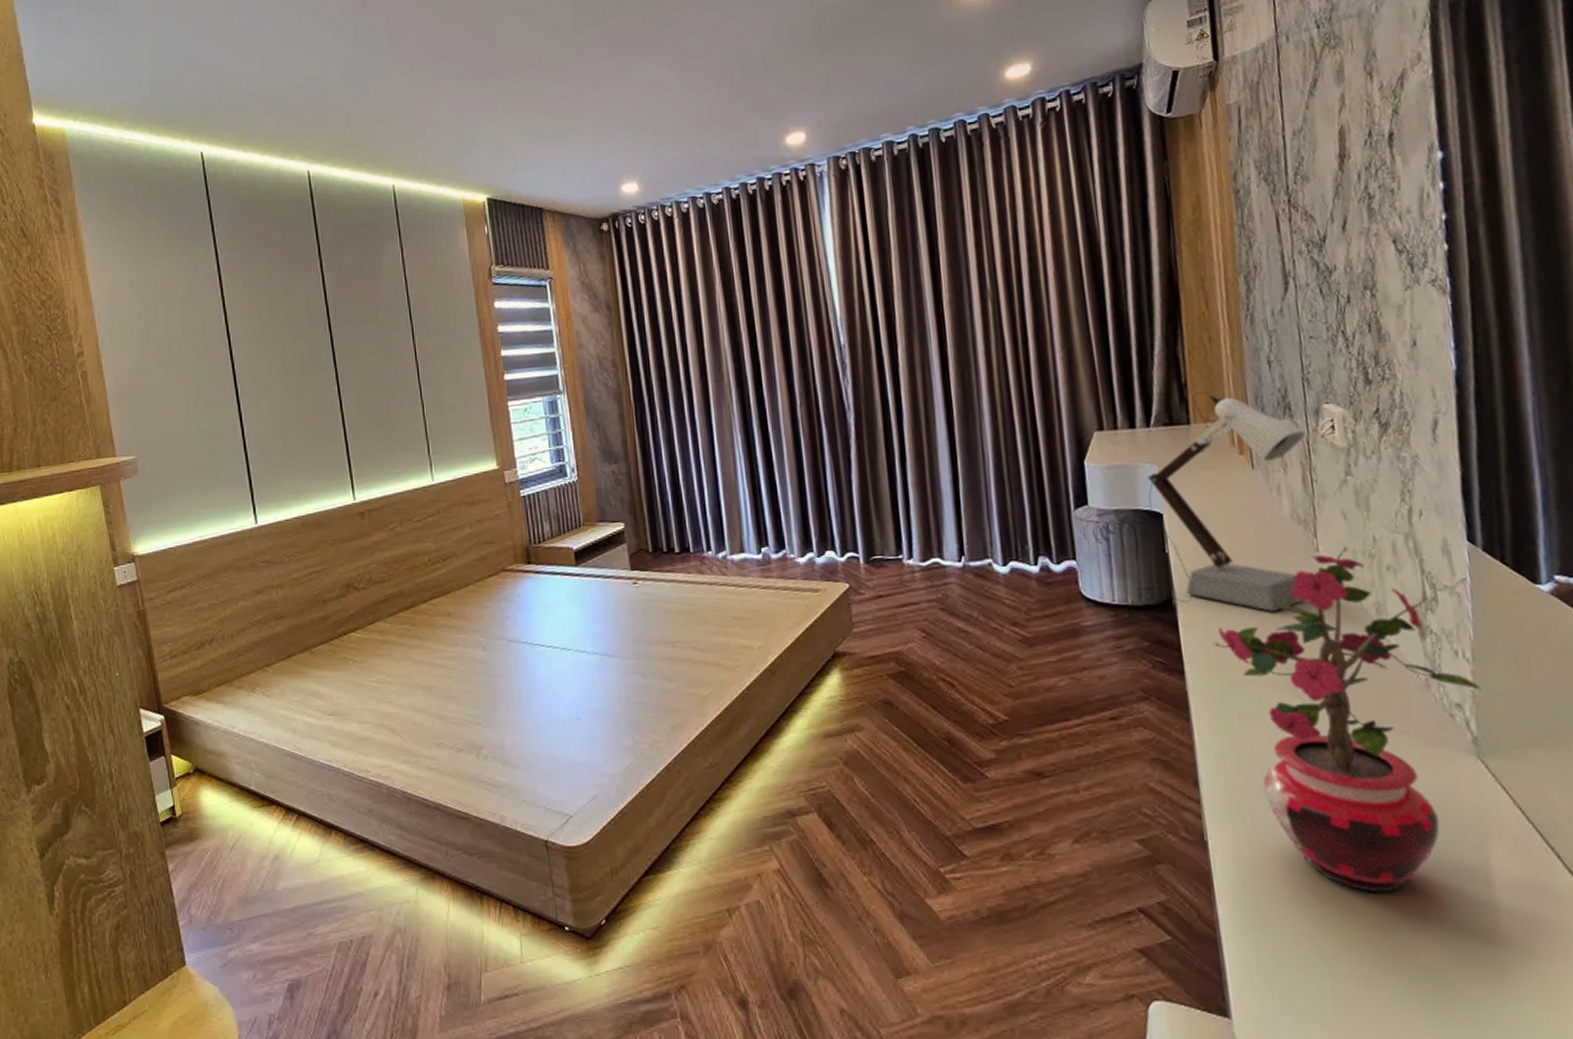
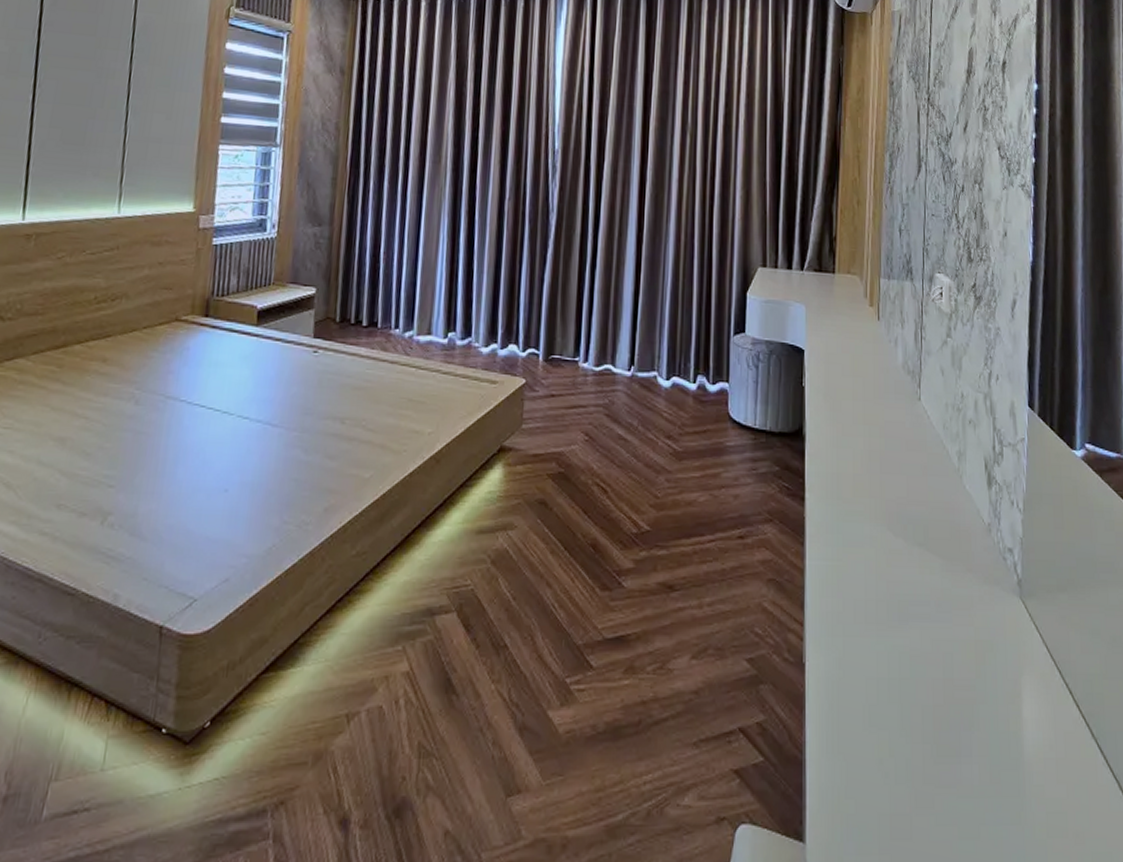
desk lamp: present [1137,392,1306,612] -> none [775,247,921,450]
potted plant: present [1212,546,1481,893] -> none [830,398,1027,721]

